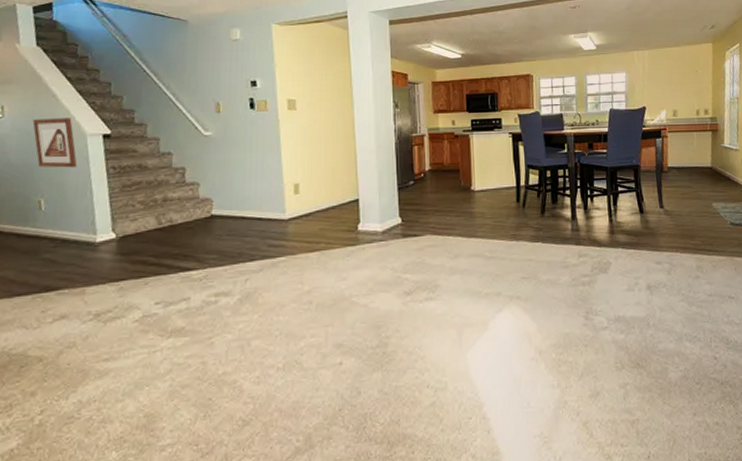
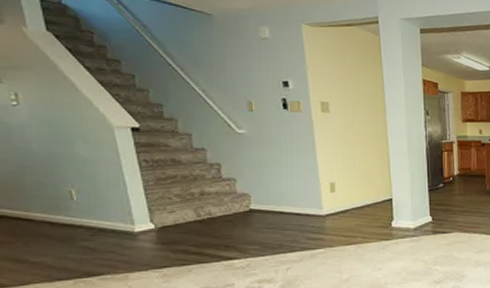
picture frame: present [32,118,78,168] -> none [52,108,107,159]

